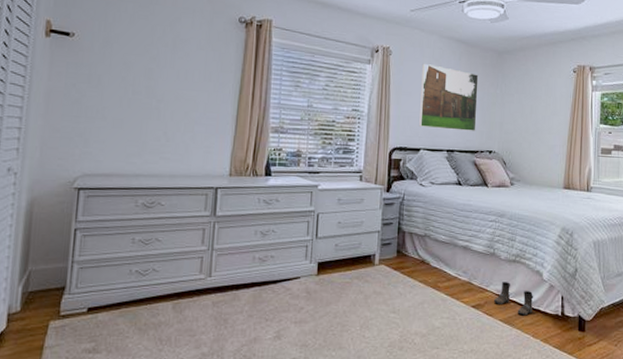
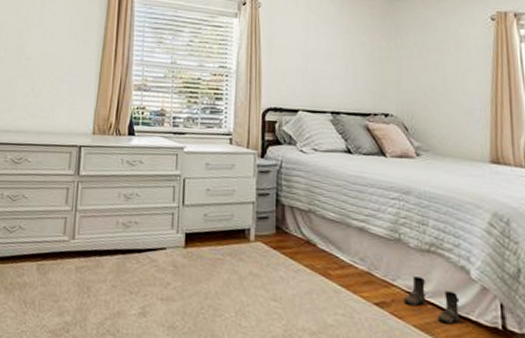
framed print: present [418,63,479,131] -> none [295,14,366,91]

